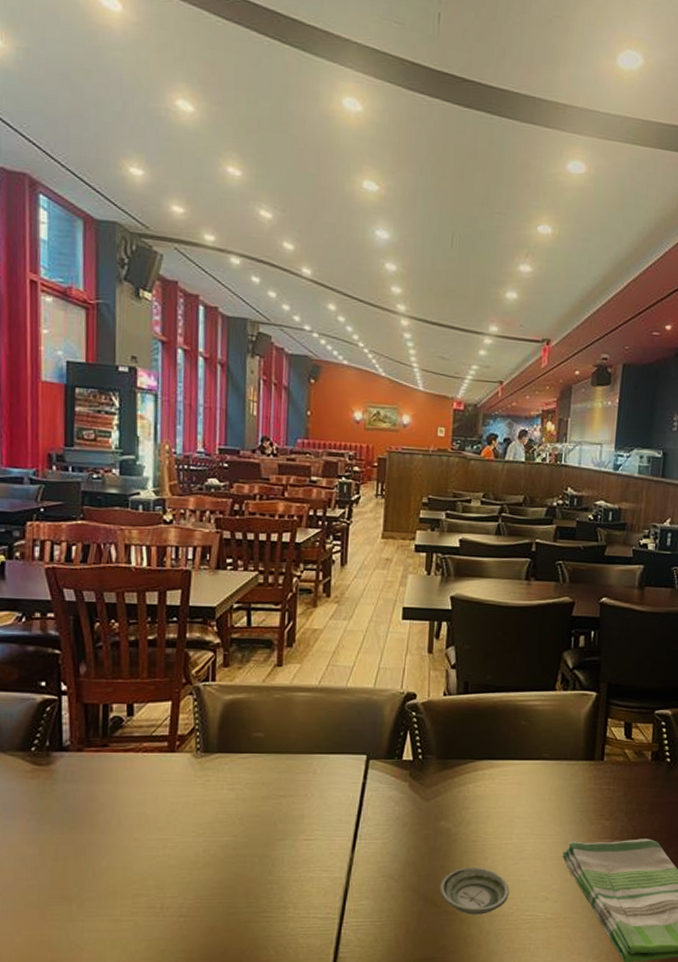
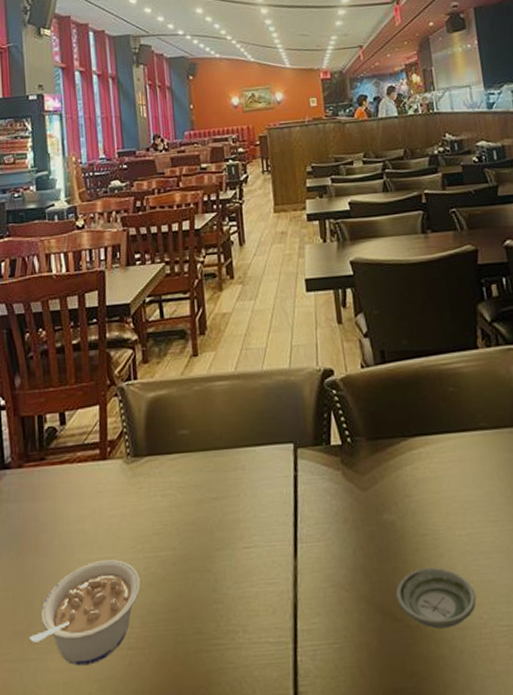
legume: none [79,841,198,928] -> present [30,560,140,666]

